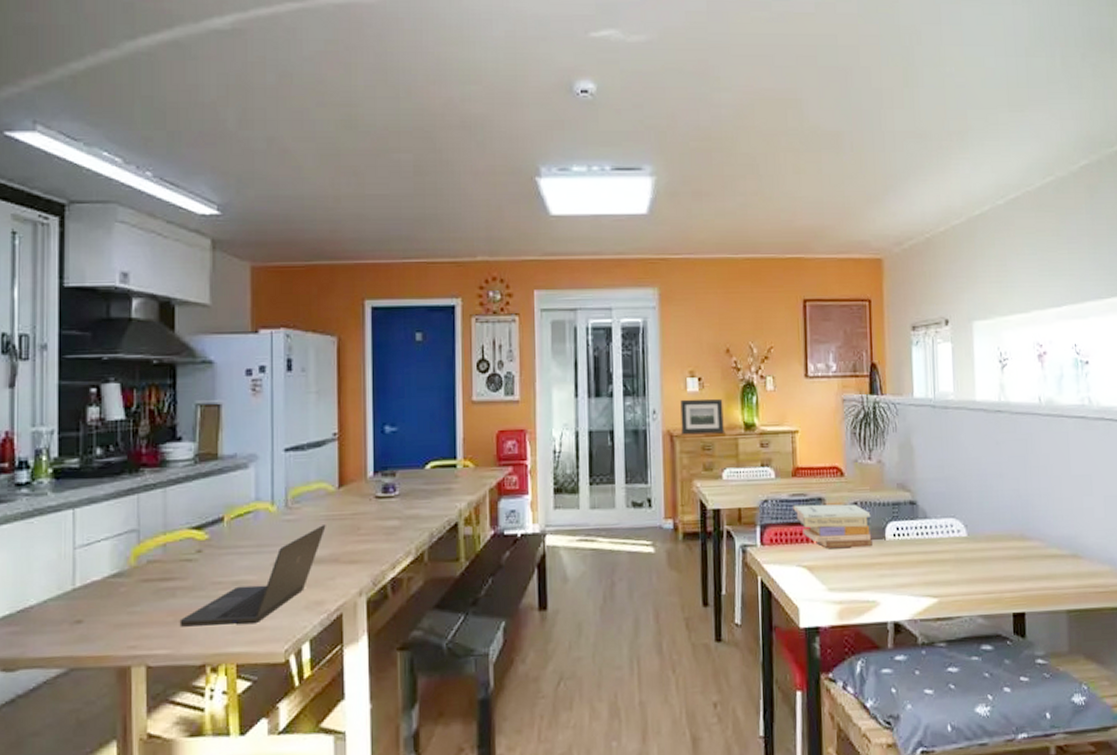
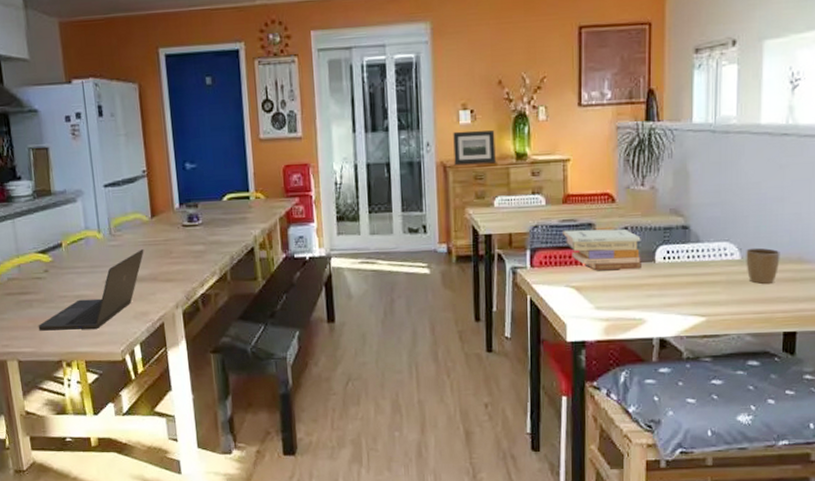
cup: none [971,524,1004,562] -> present [746,247,780,284]

